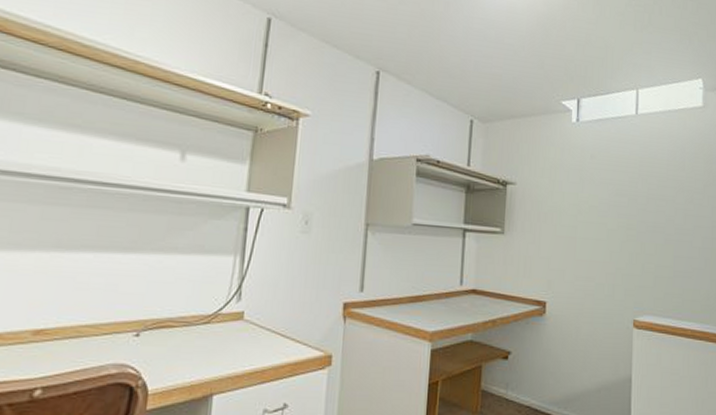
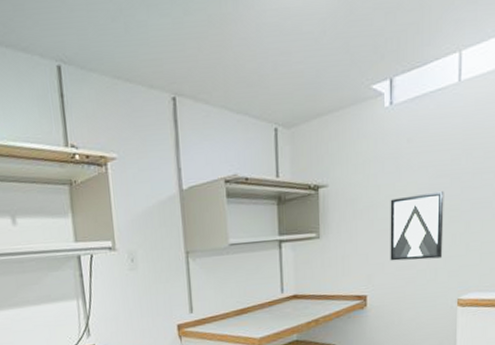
wall art: none [570,208,623,275] -> present [390,191,444,261]

